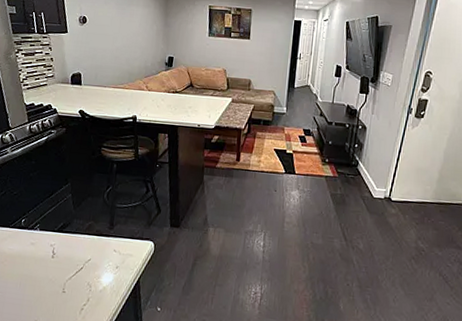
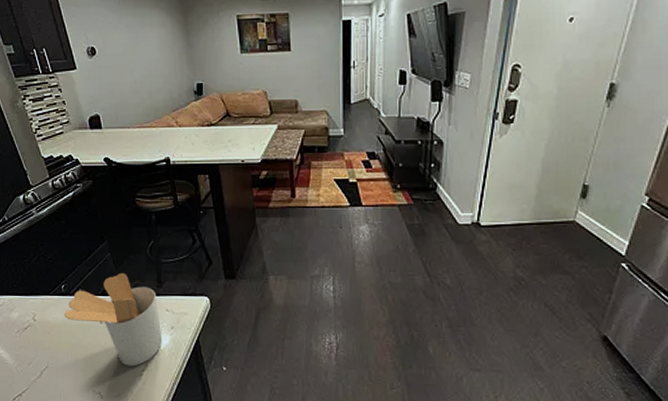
utensil holder: none [20,212,107,301] -> present [65,272,163,367]

